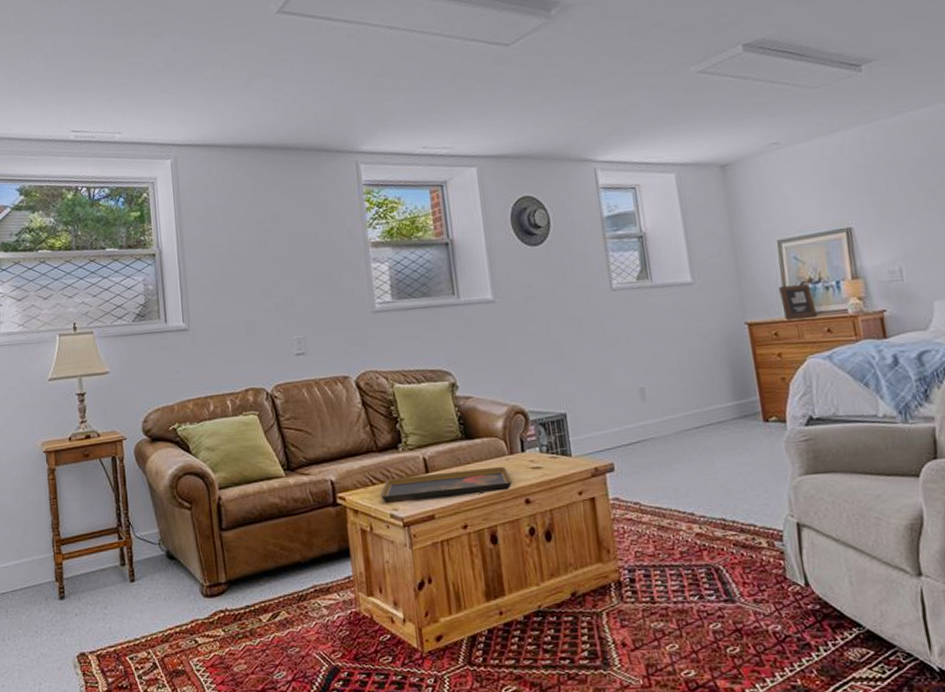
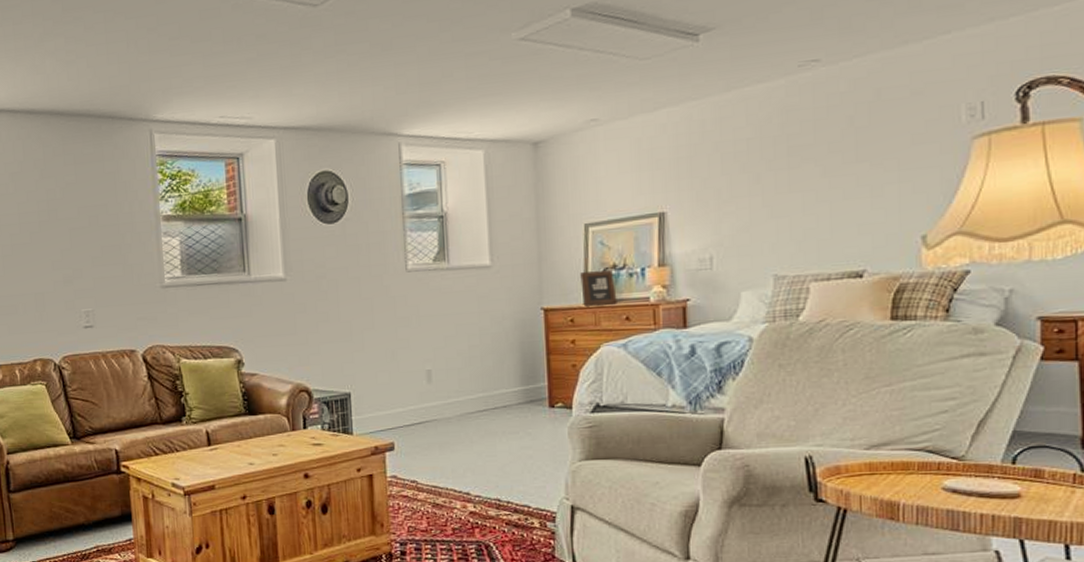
decorative tray: present [380,466,513,503] -> none [163,441,293,472]

